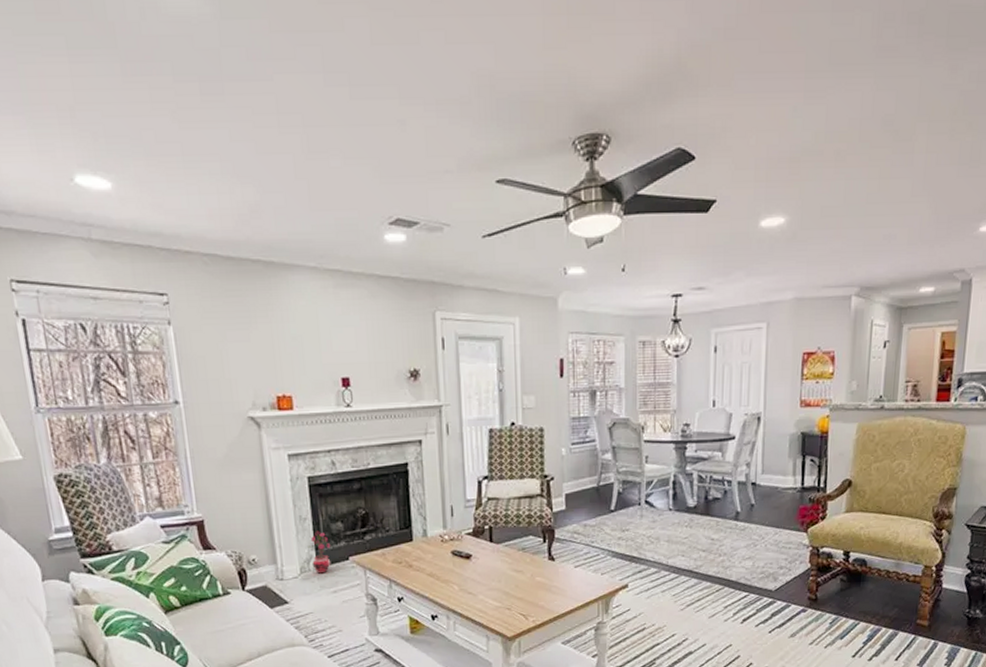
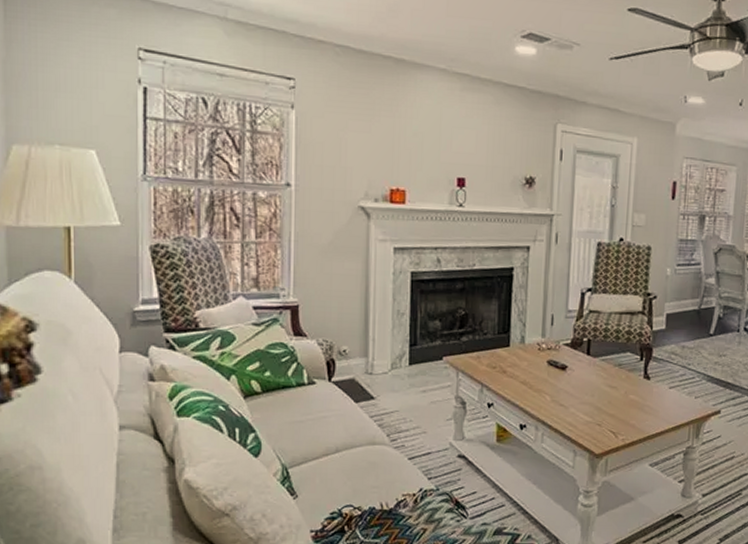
potted plant: present [308,530,331,574] -> none [402,327,426,372]

